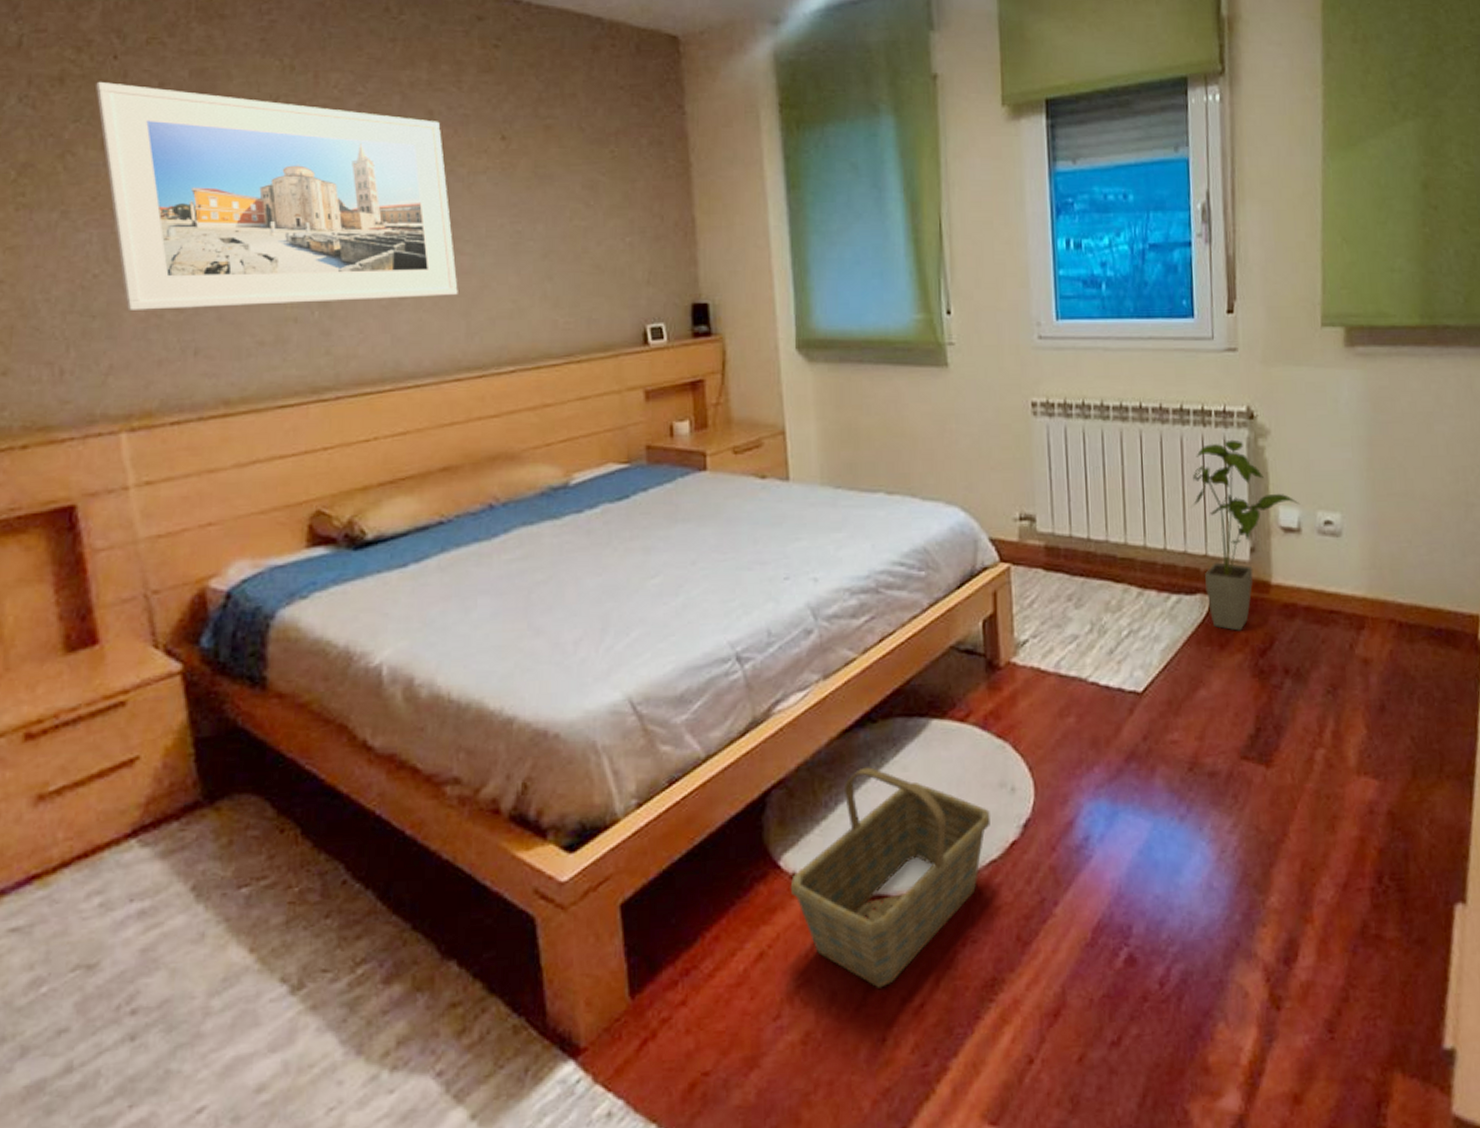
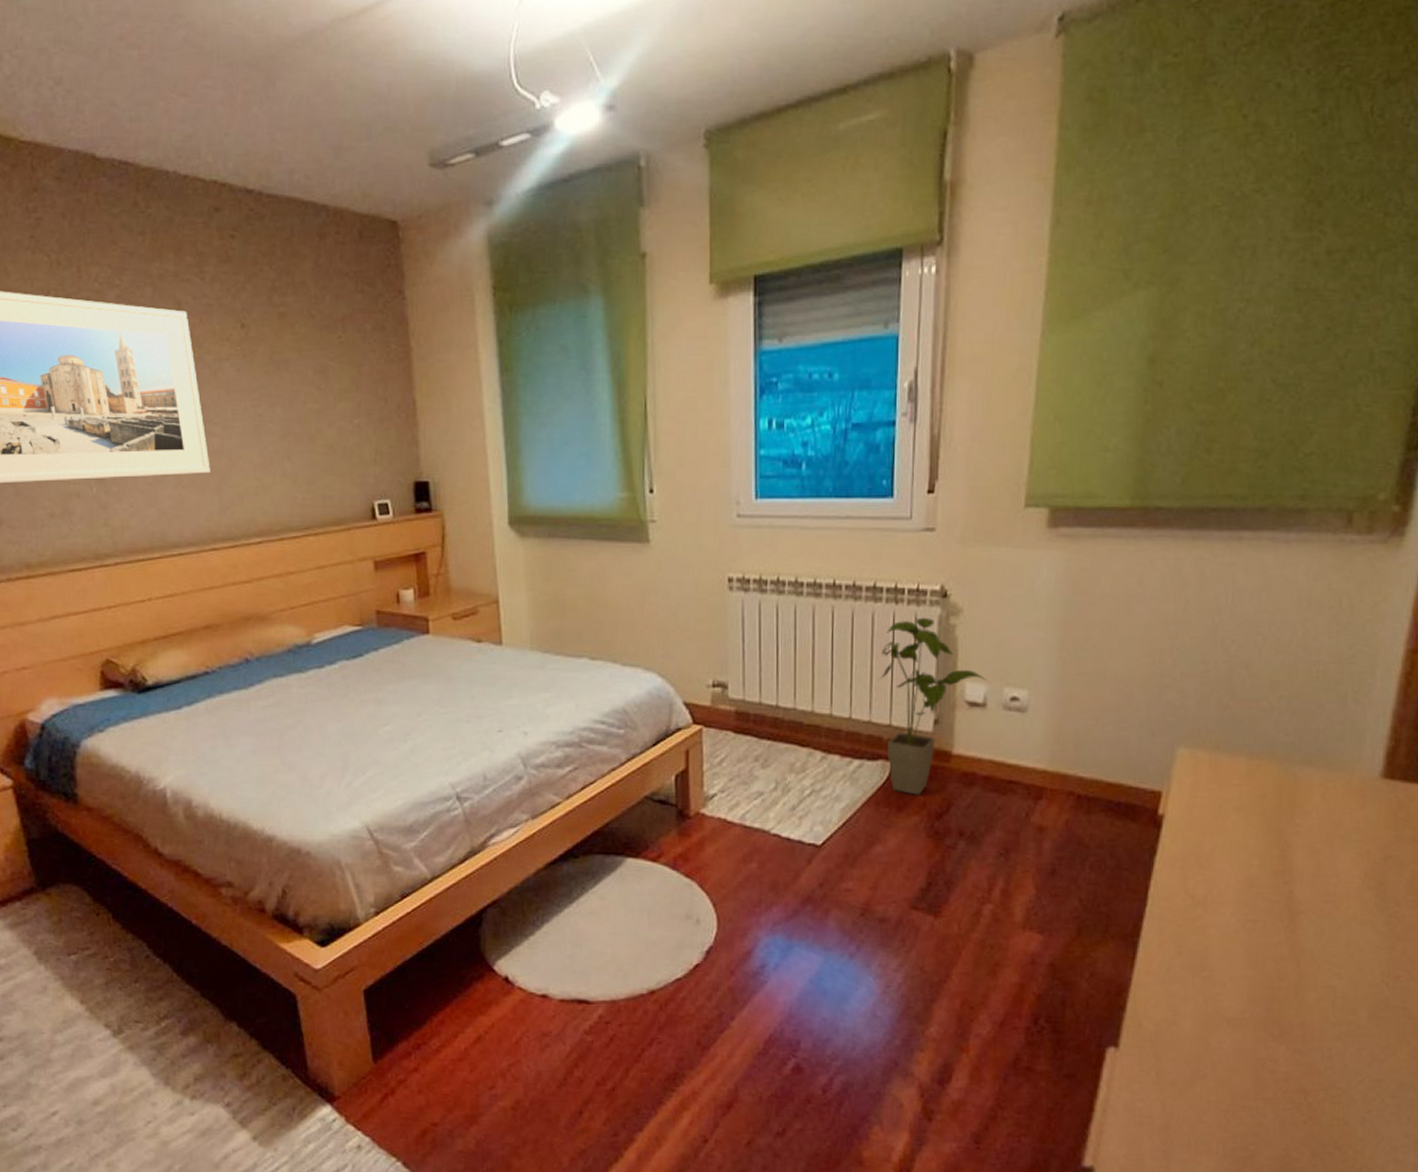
basket: present [790,767,992,989] -> none [503,894,678,1073]

